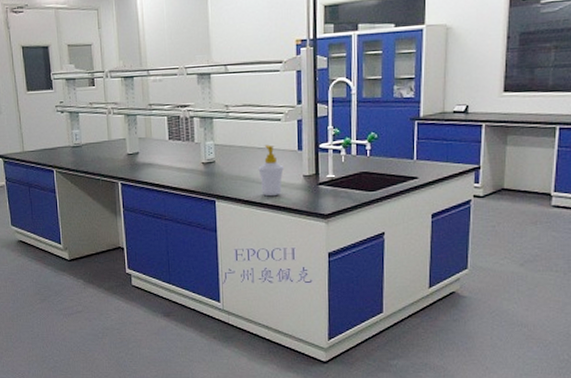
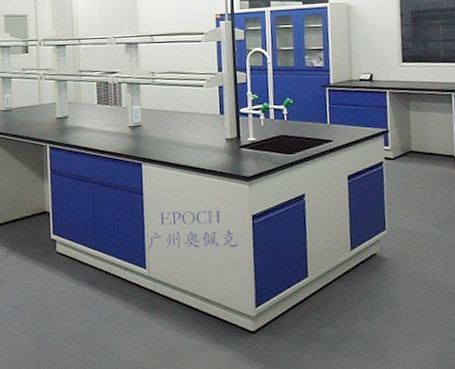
soap bottle: present [258,144,284,197] -> none [182,109,207,159]

